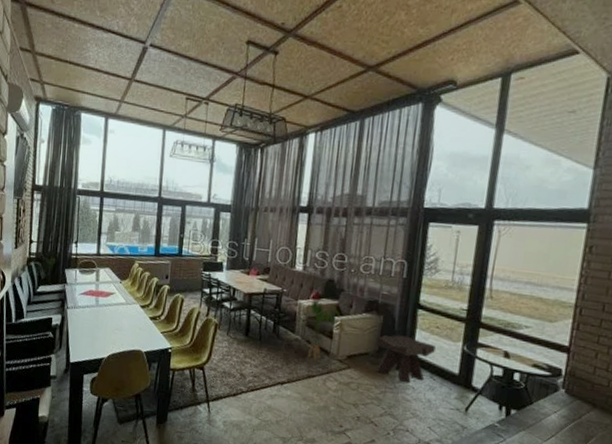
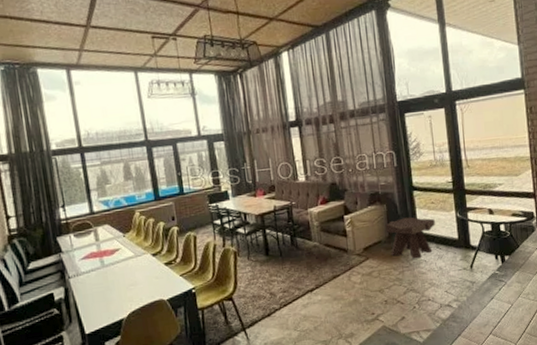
house plant: present [302,299,341,362] -> none [314,203,350,262]

